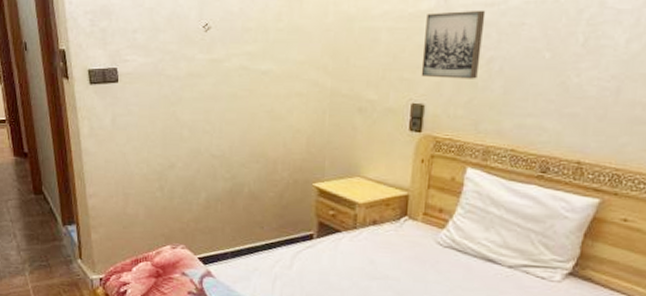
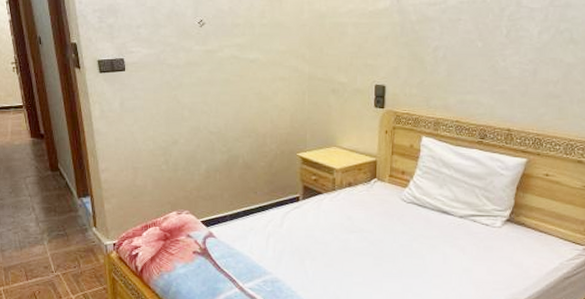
wall art: present [421,10,486,79] -> none [381,8,430,64]

